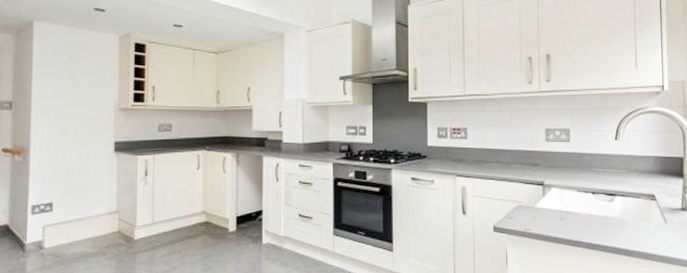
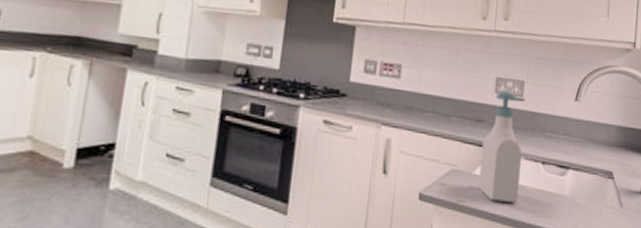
soap bottle: none [540,138,575,227] -> present [478,90,525,203]

